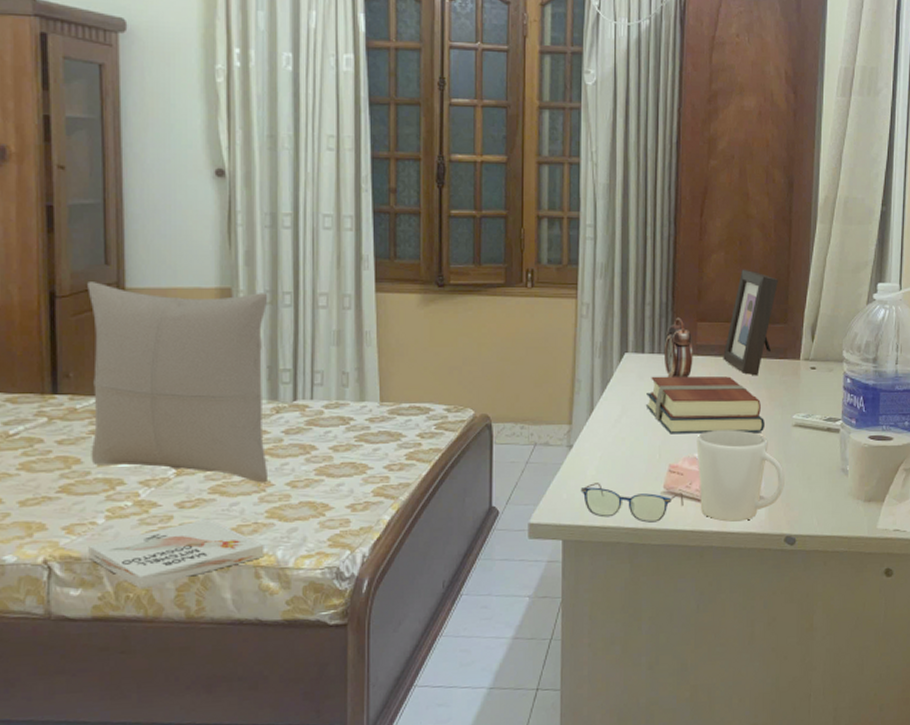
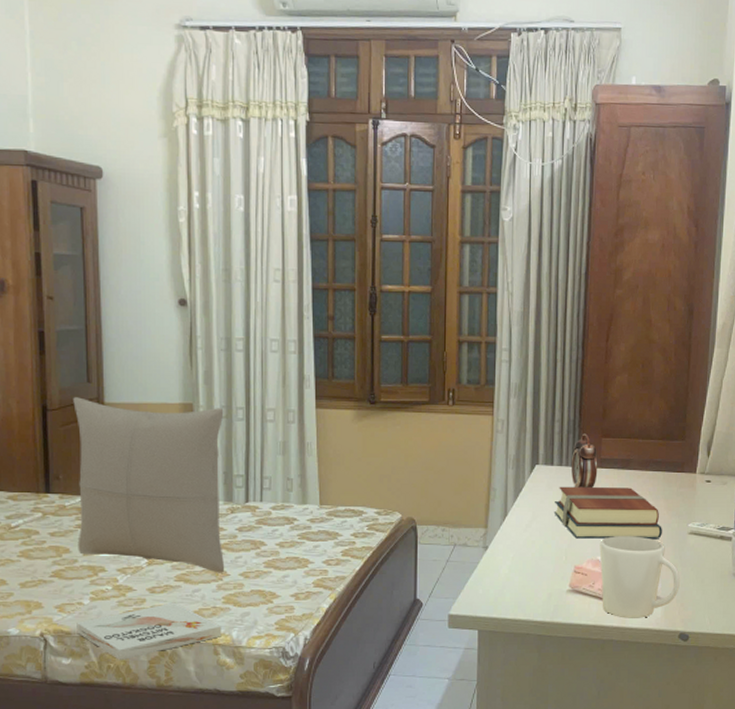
glasses: present [580,483,684,523] -> none [494,580,587,617]
picture frame: present [723,269,779,376] -> none [625,389,678,488]

